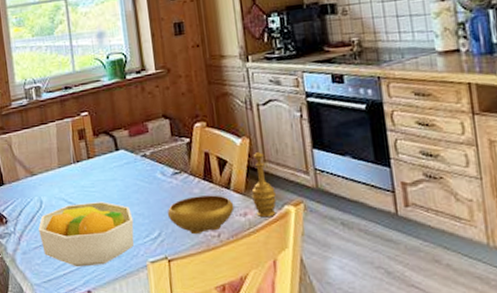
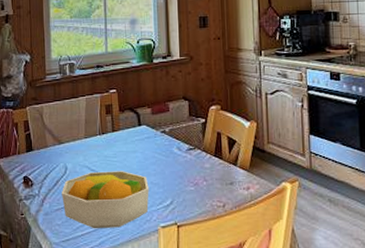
decorative bowl: present [167,151,277,235] -> none [180,134,277,204]

